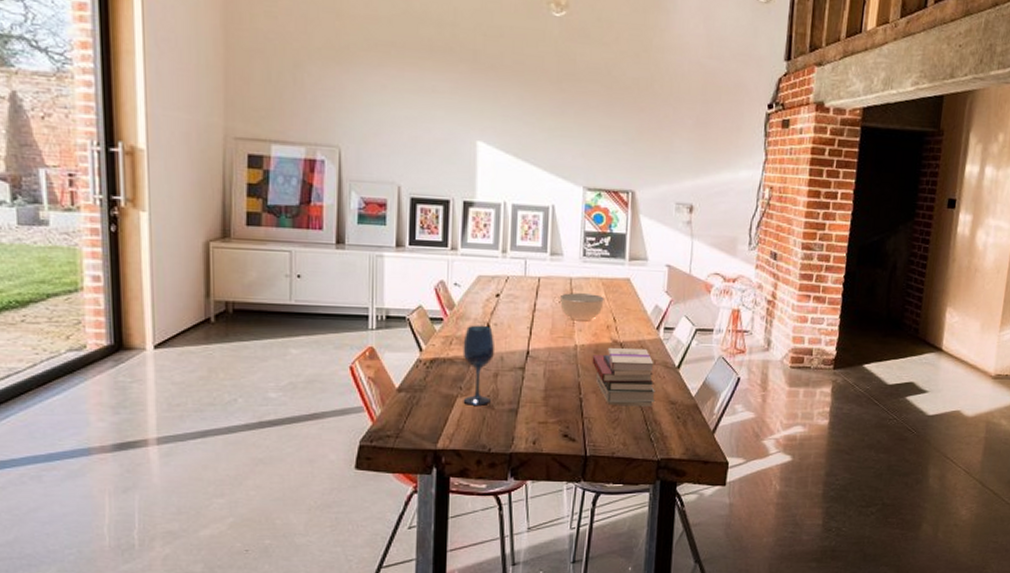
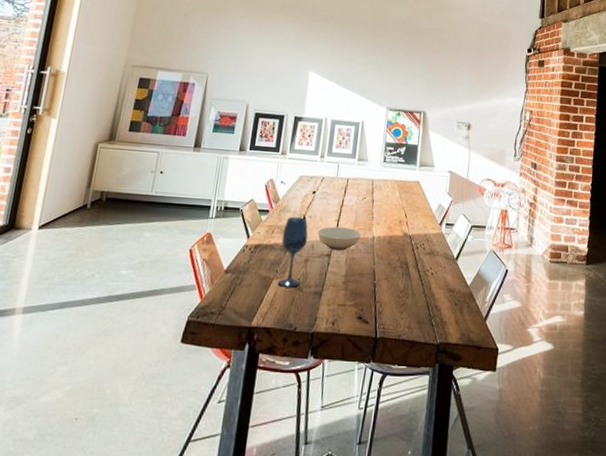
bowl: none [506,335,561,363] -> present [317,226,362,251]
bowl: present [560,293,604,323] -> none [363,192,398,217]
books: present [592,348,655,407] -> none [385,240,437,294]

